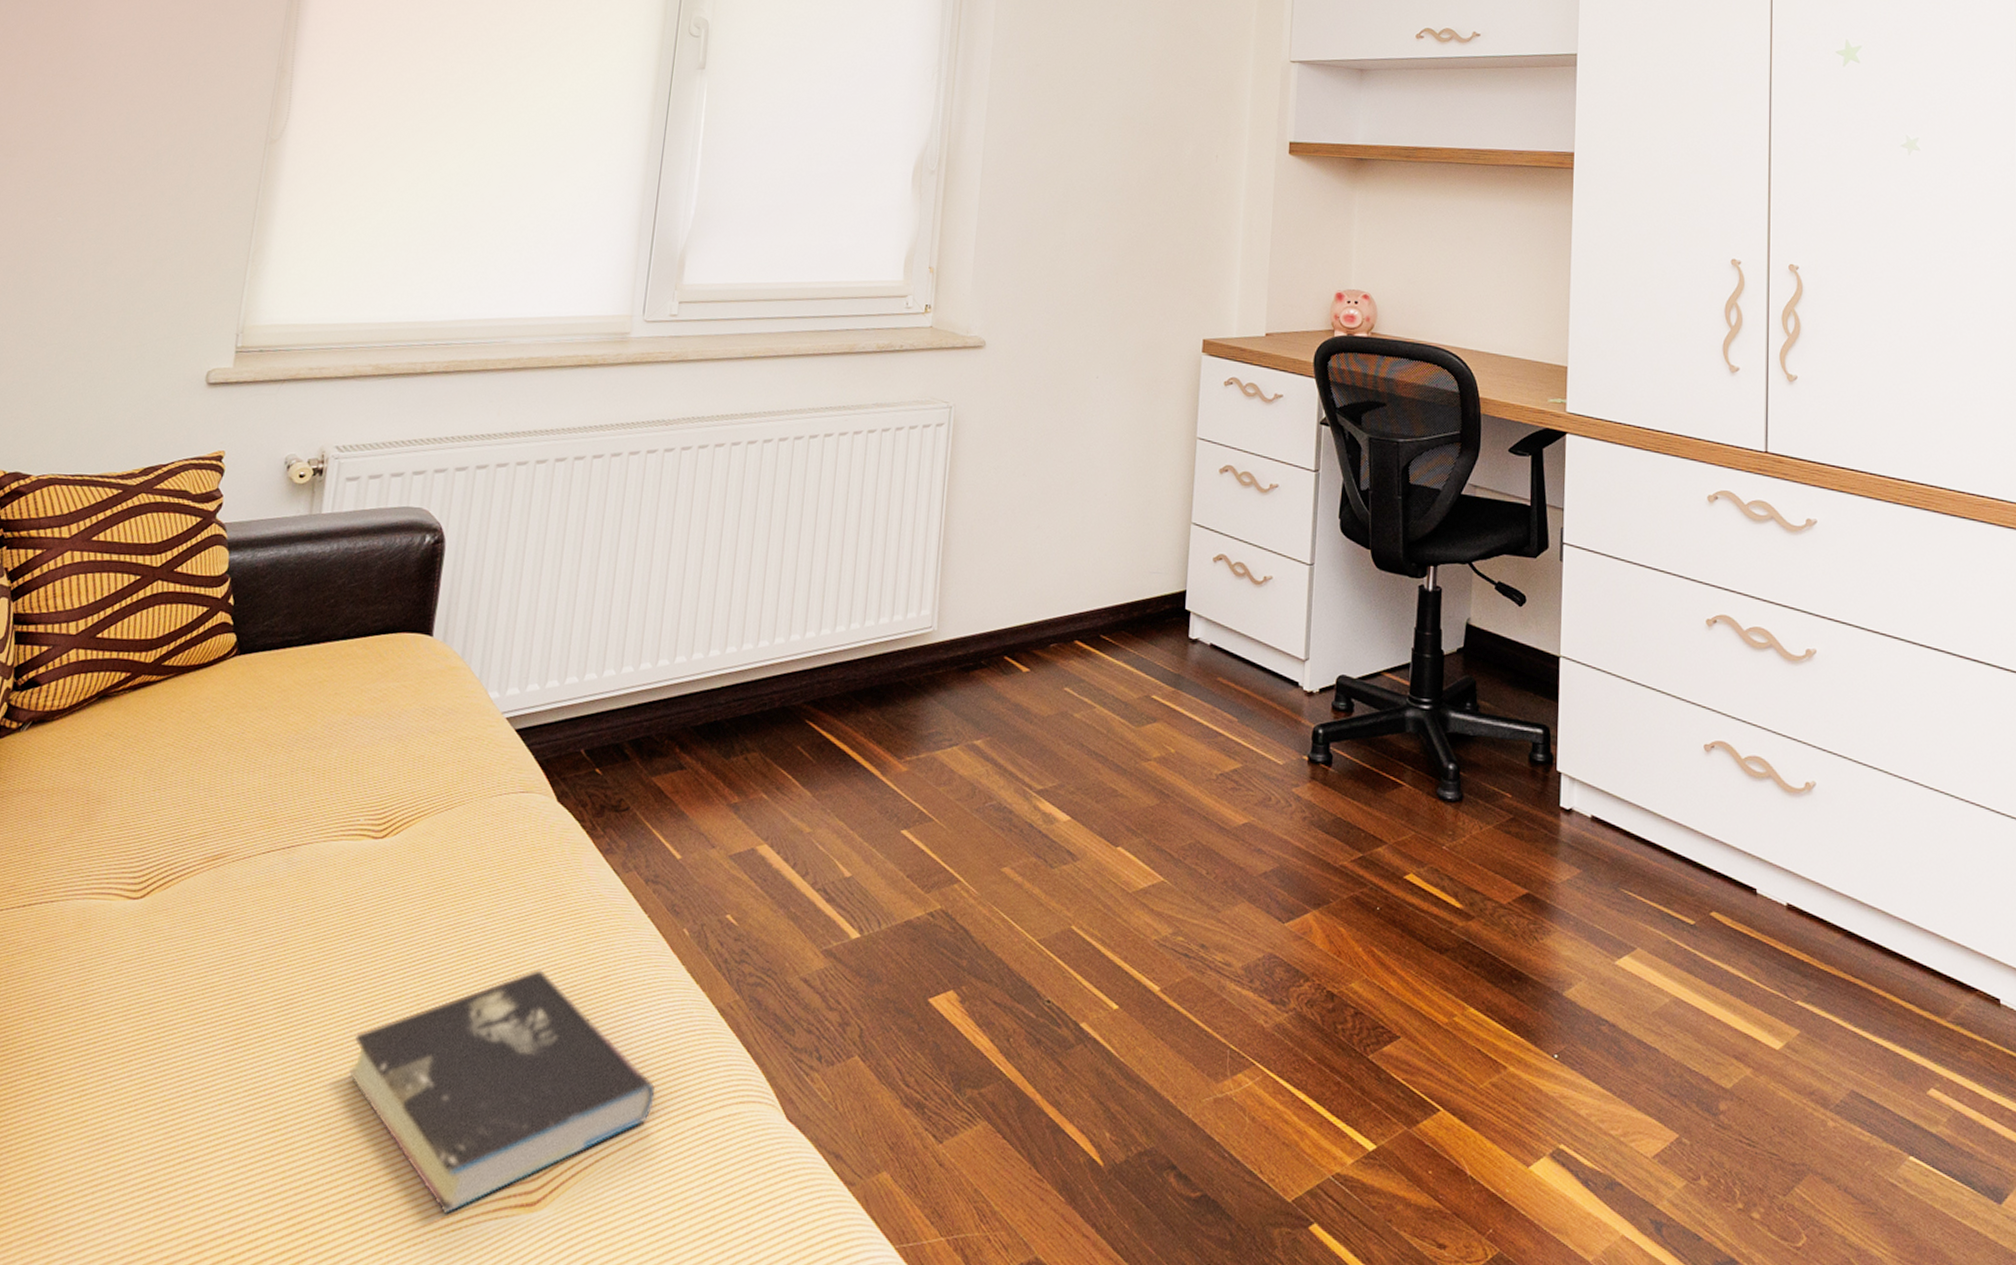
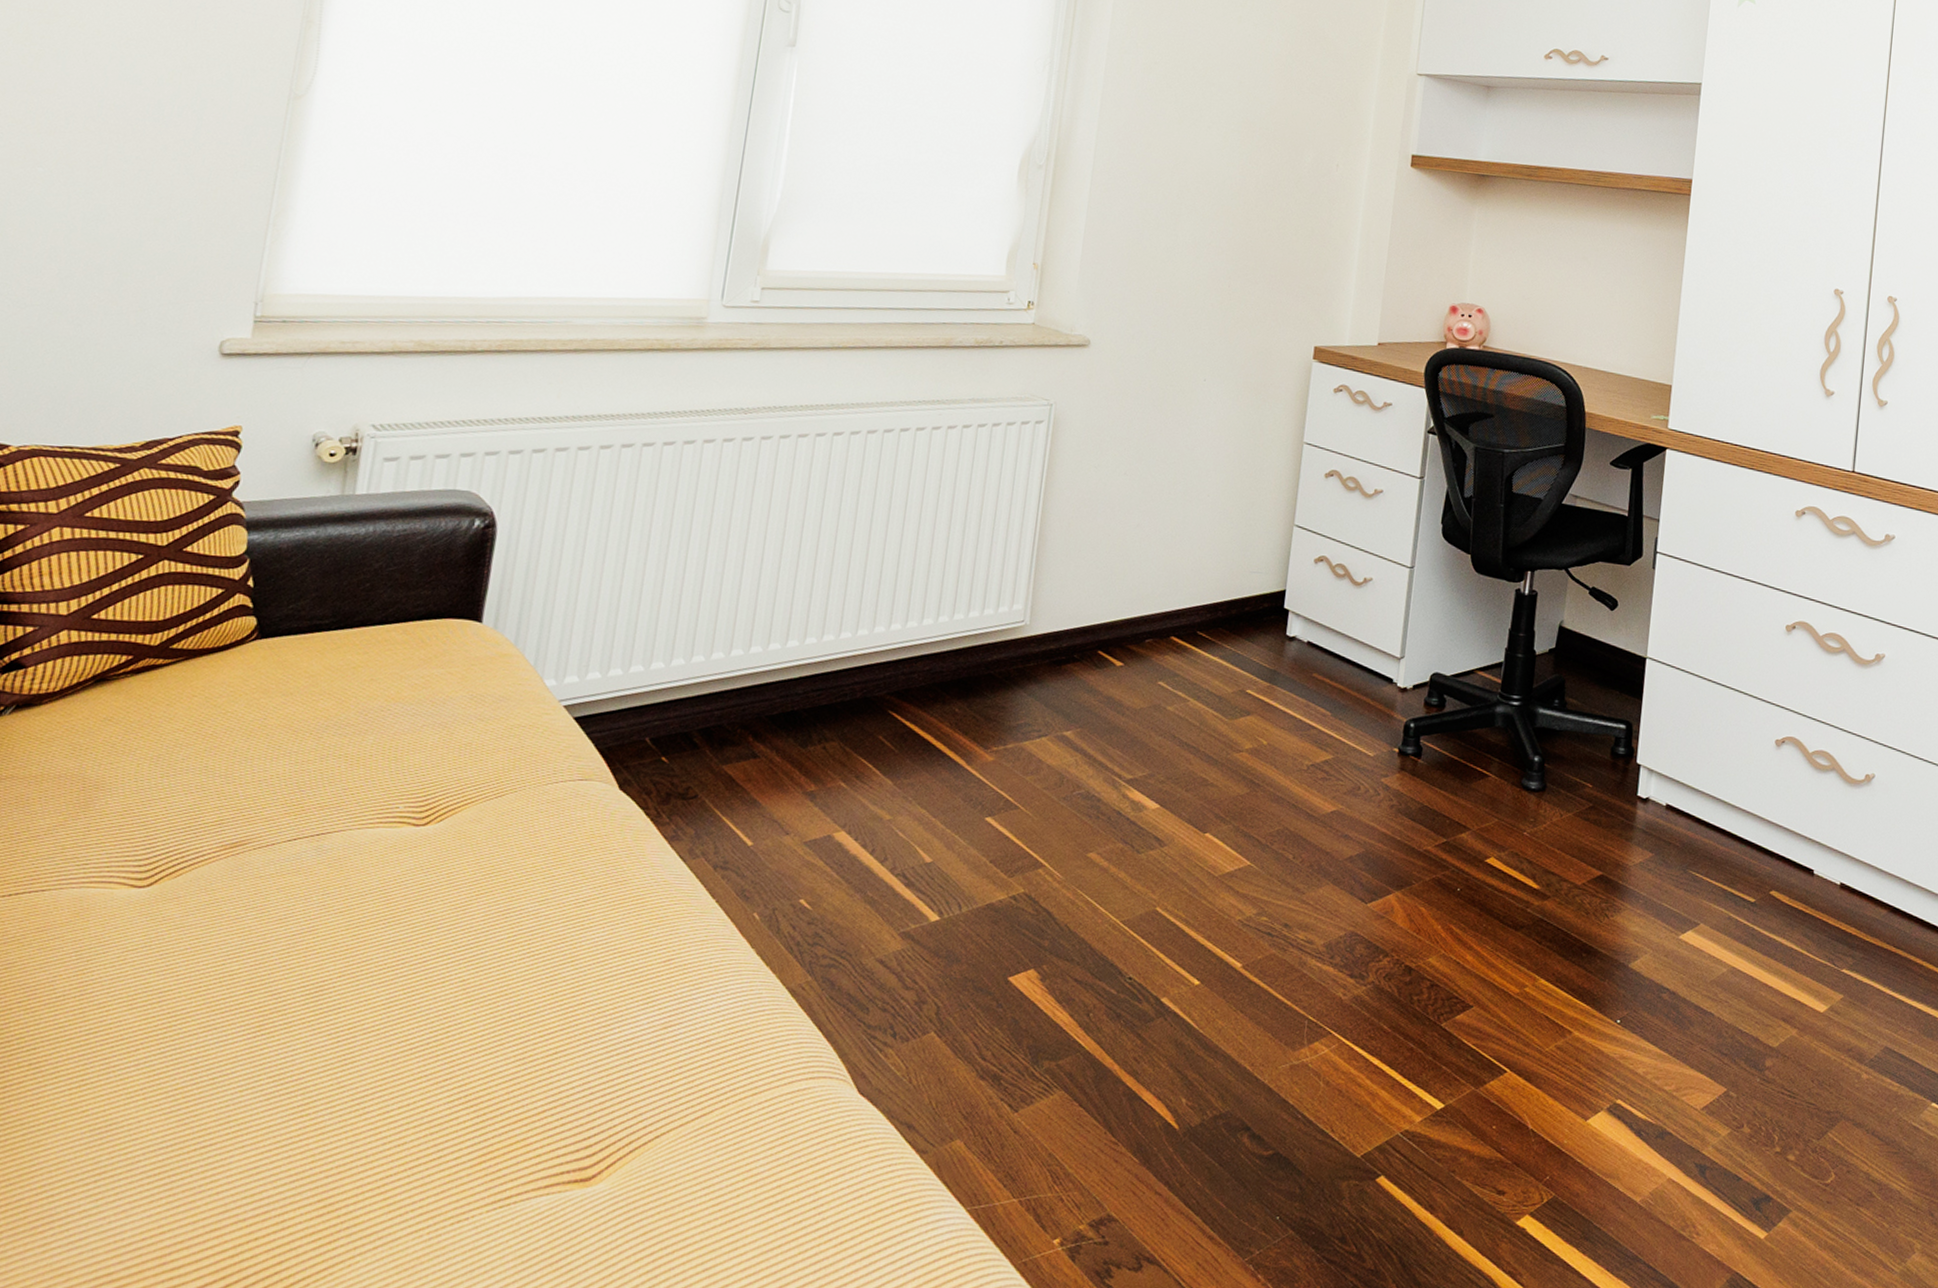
book: present [349,968,656,1214] -> none [386,953,721,1191]

